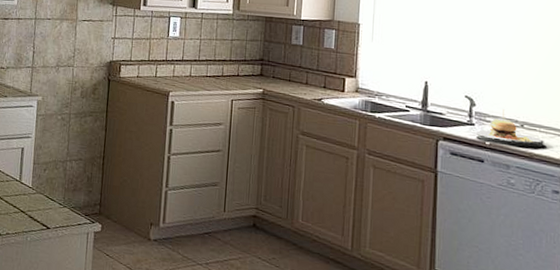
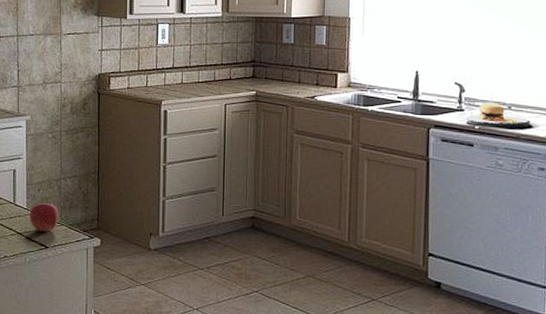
apple: none [33,183,63,213] -> present [29,203,59,232]

